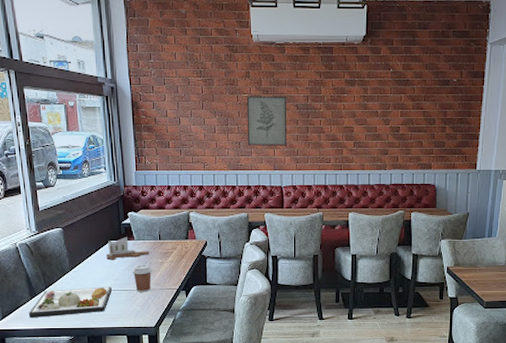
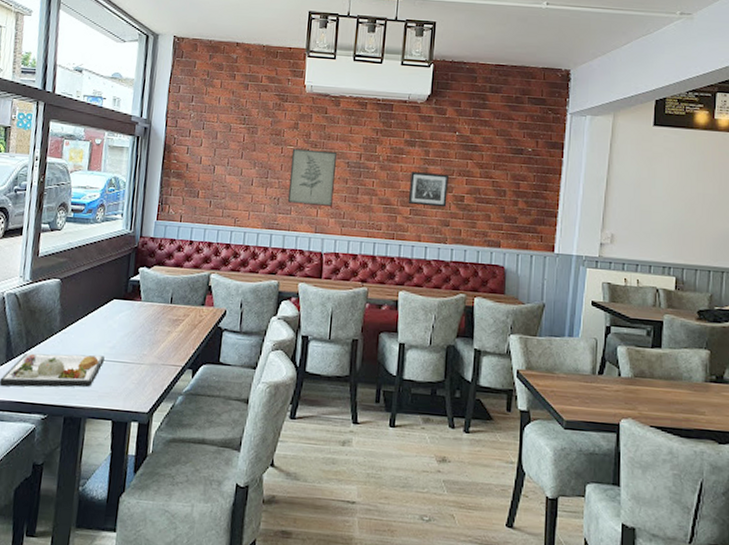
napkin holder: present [107,236,149,260] -> none [105,295,157,323]
coffee cup: present [132,264,153,293] -> none [132,331,157,367]
wall art: none [351,109,386,138] -> present [408,172,450,208]

